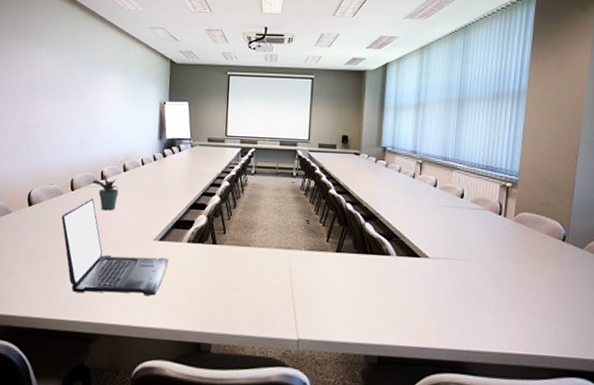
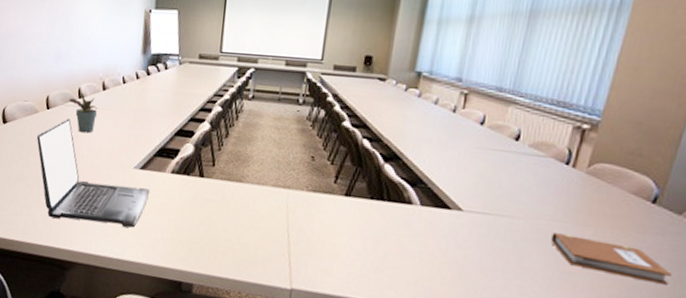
notebook: none [497,271,585,306] -> present [551,233,672,285]

